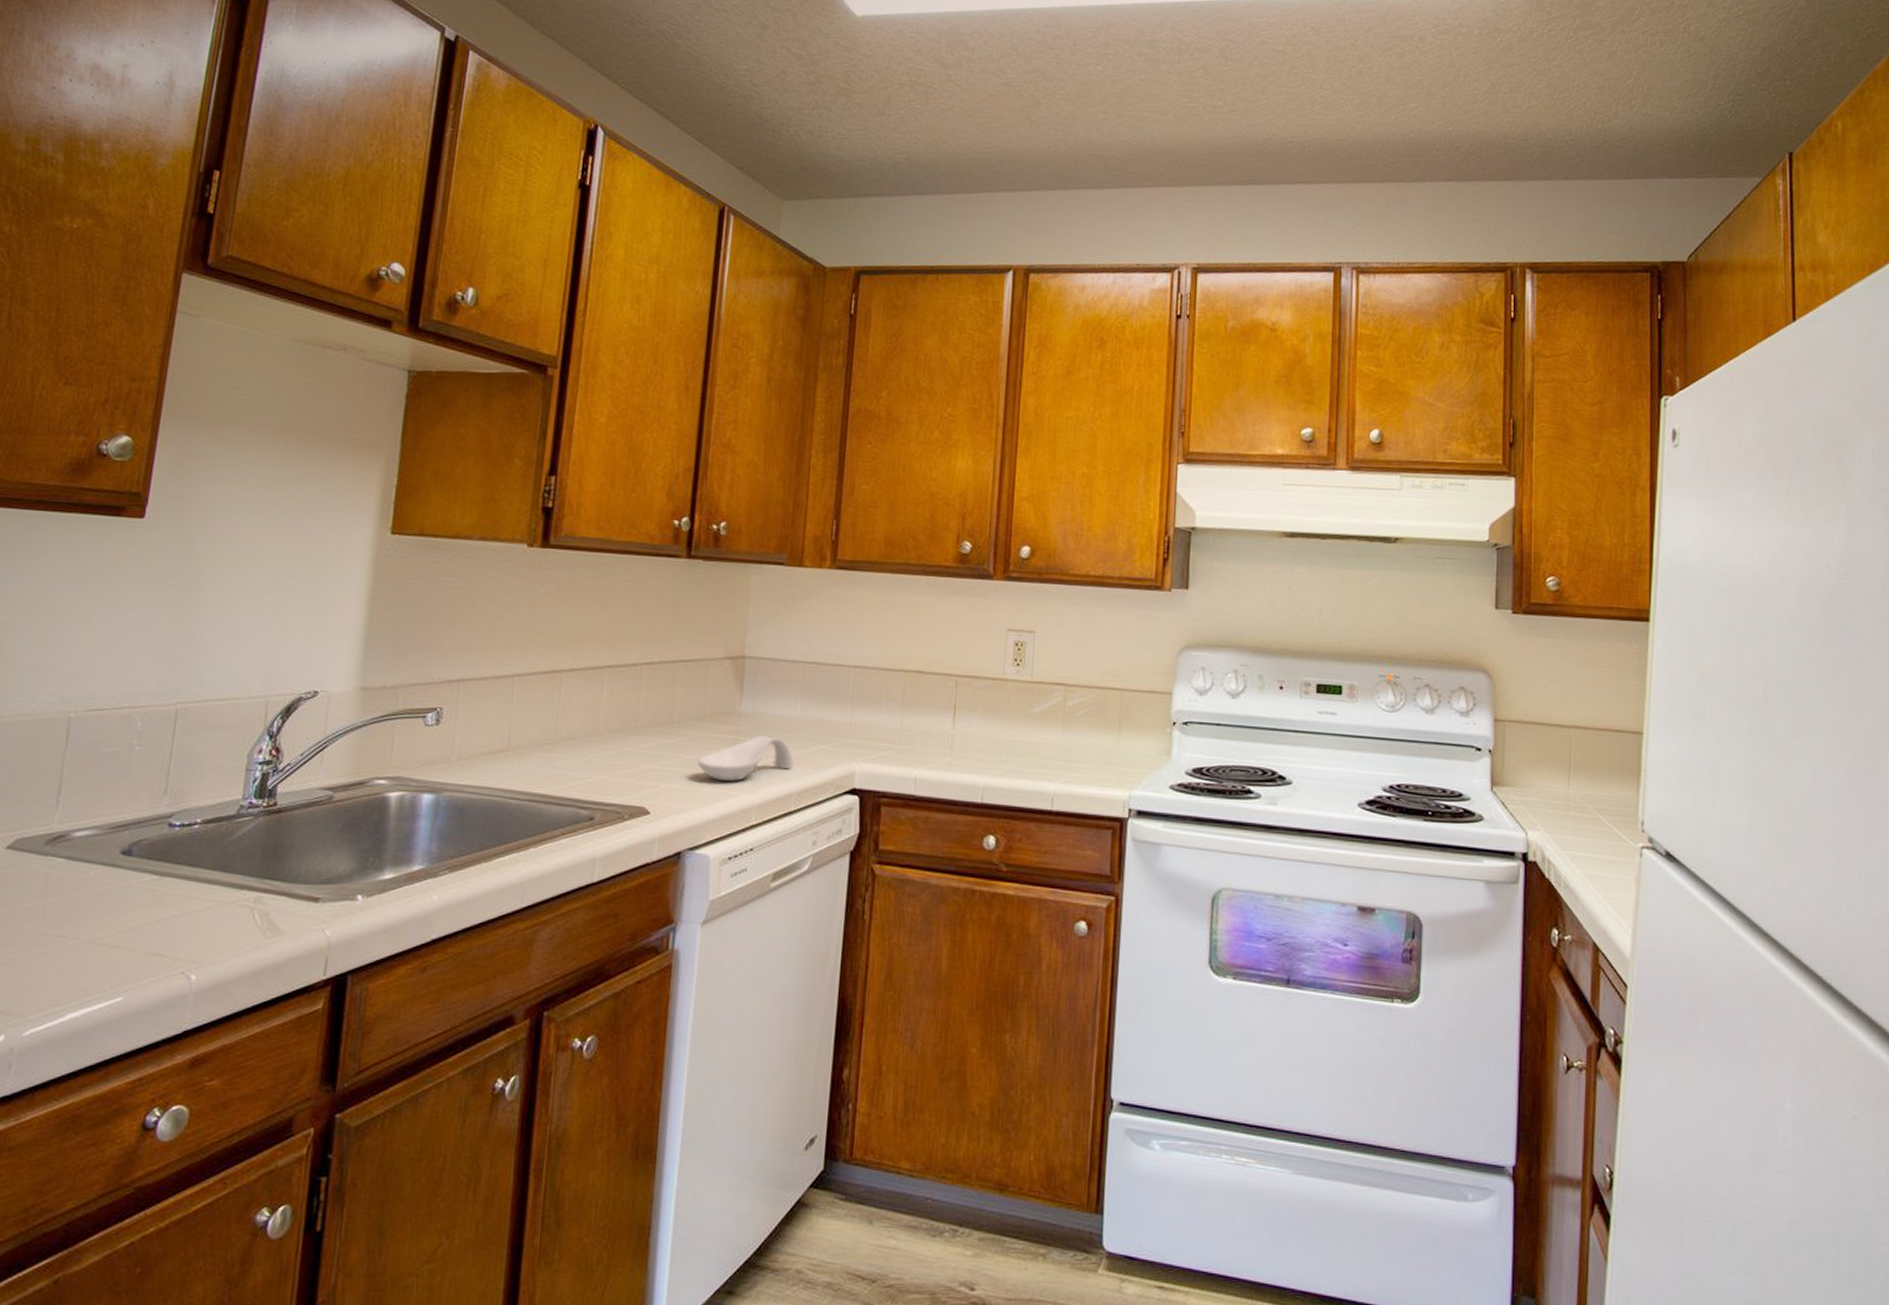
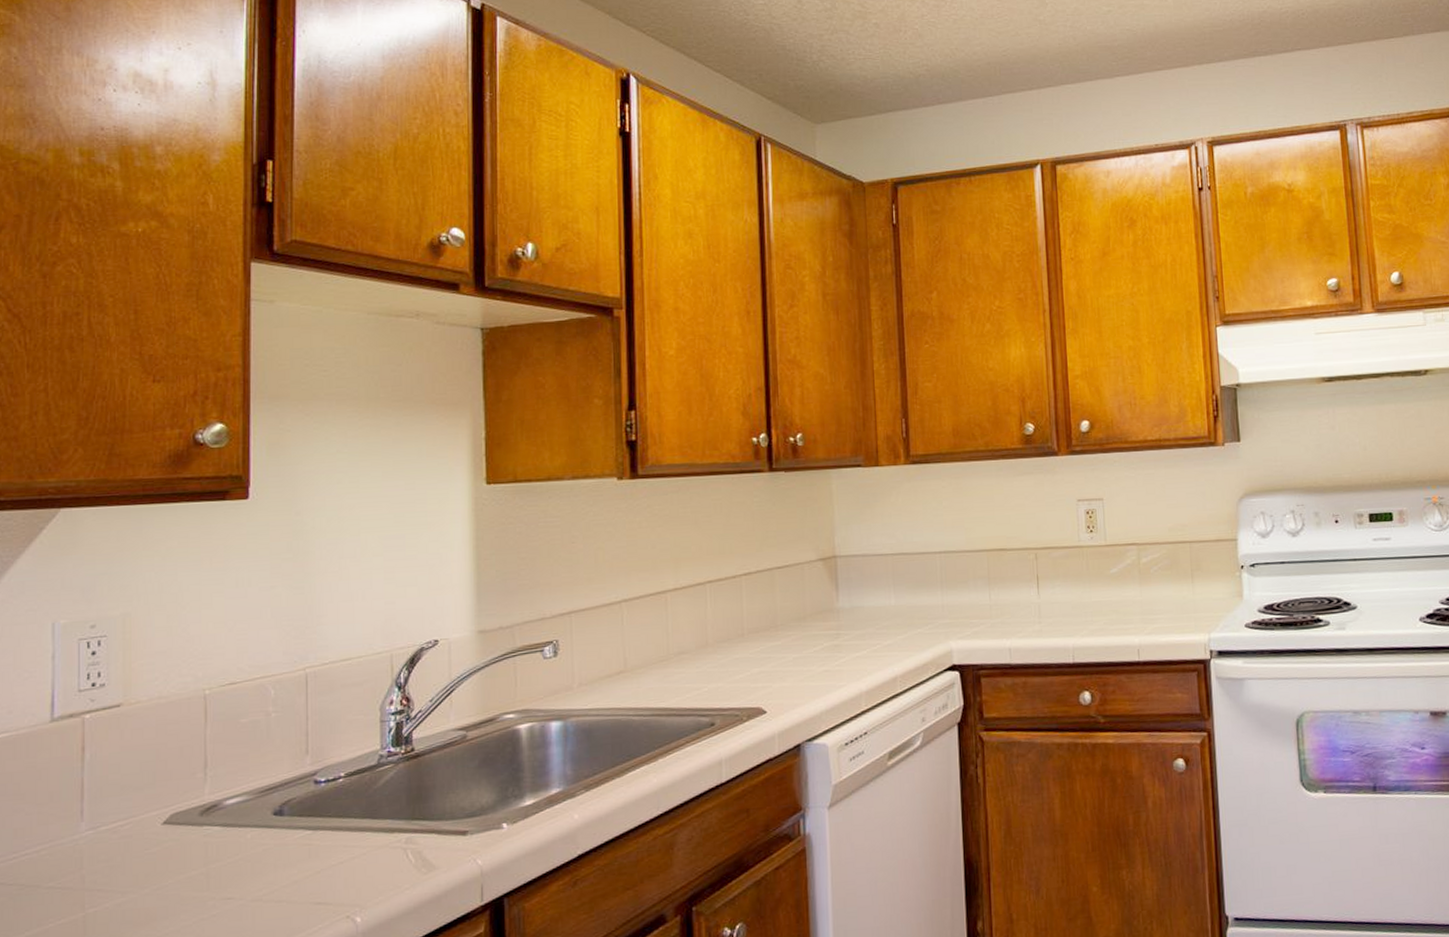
spoon rest: present [697,736,795,781] -> none [804,627,895,674]

